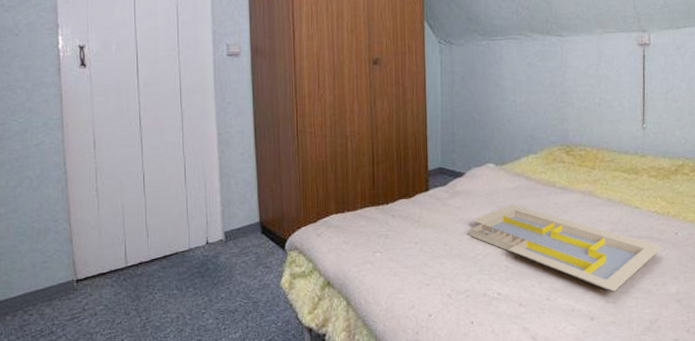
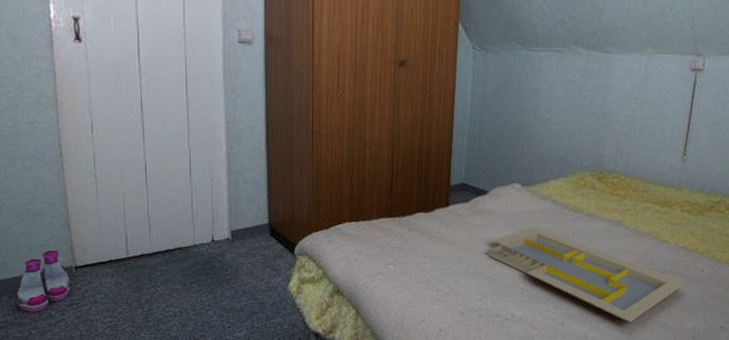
boots: none [19,265,73,329] -> present [16,249,72,312]

